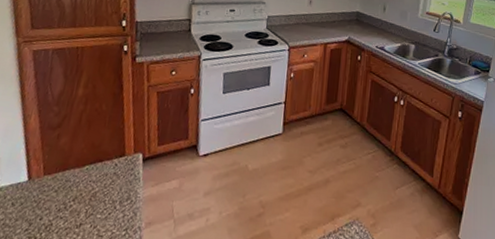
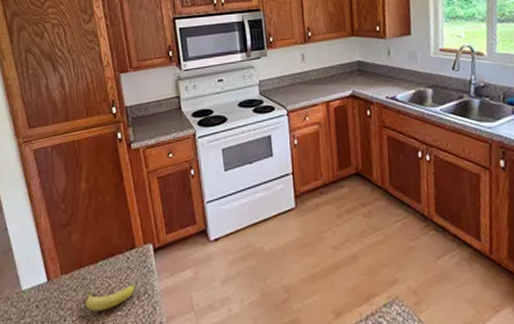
fruit: none [64,190,119,213] -> present [85,285,135,311]

